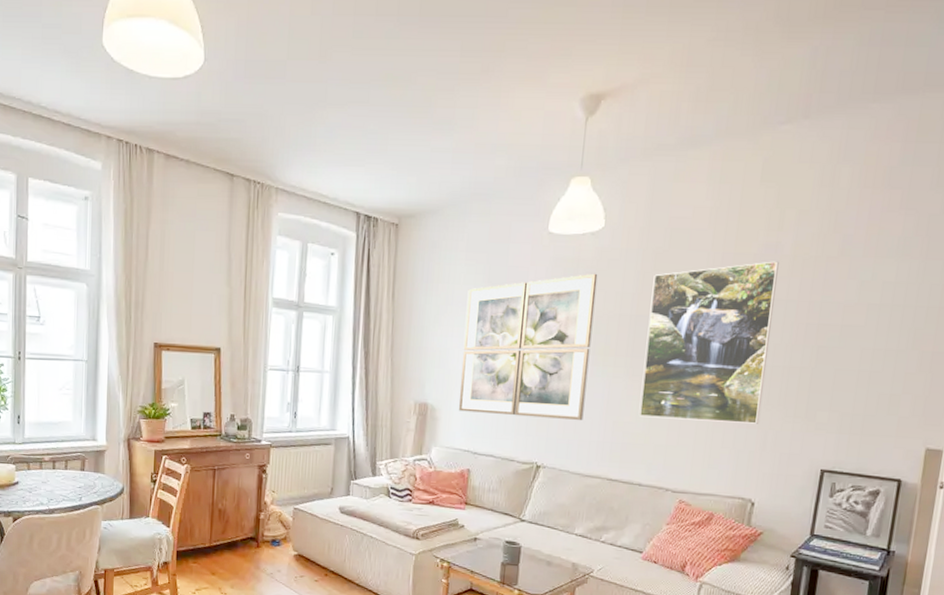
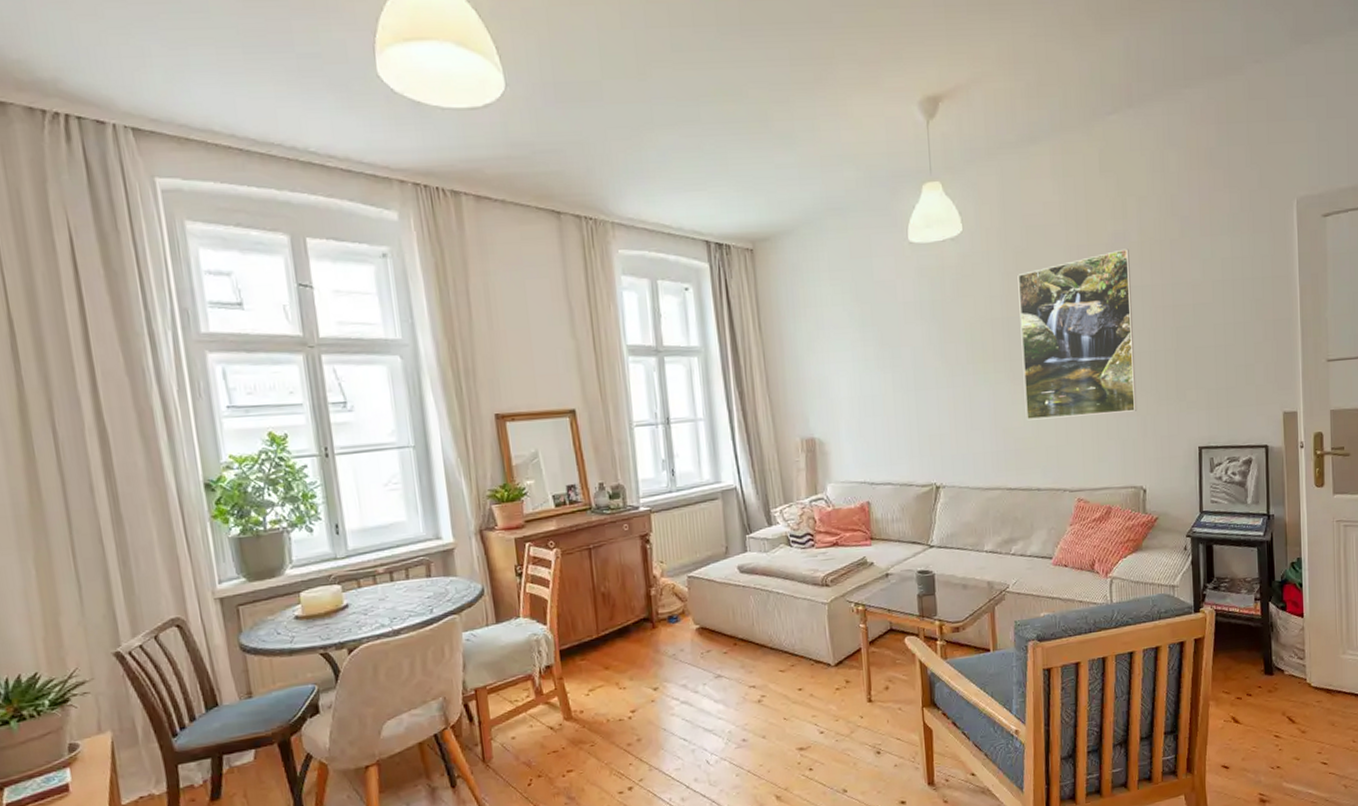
wall art: present [459,273,598,420] -> none [837,279,974,442]

